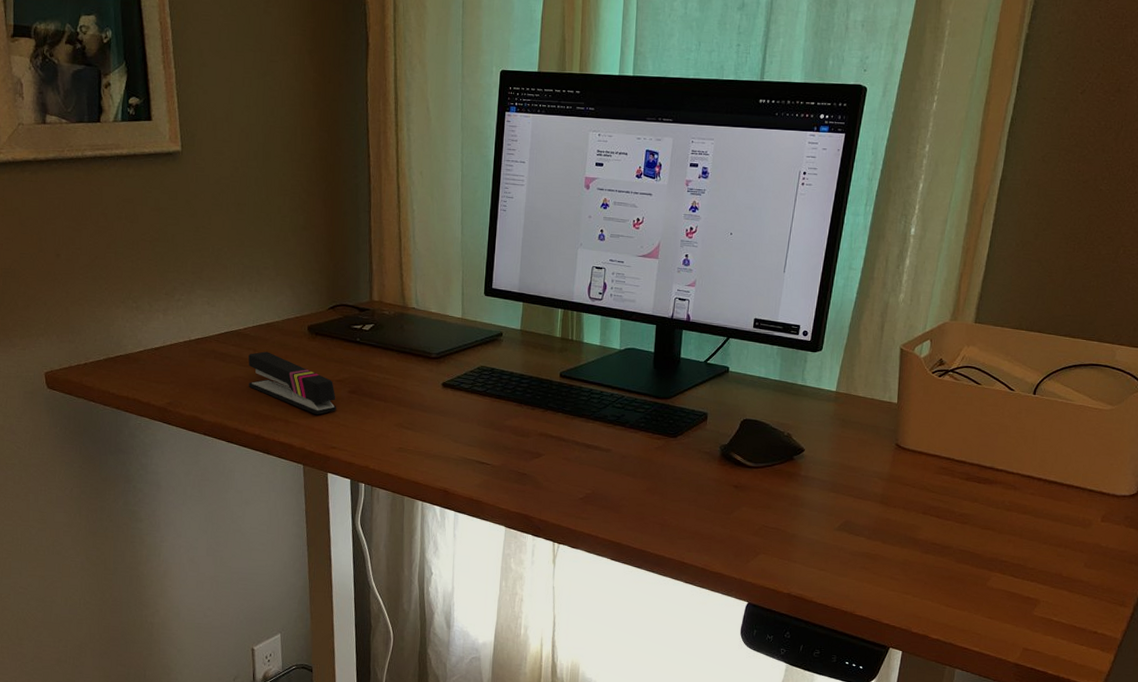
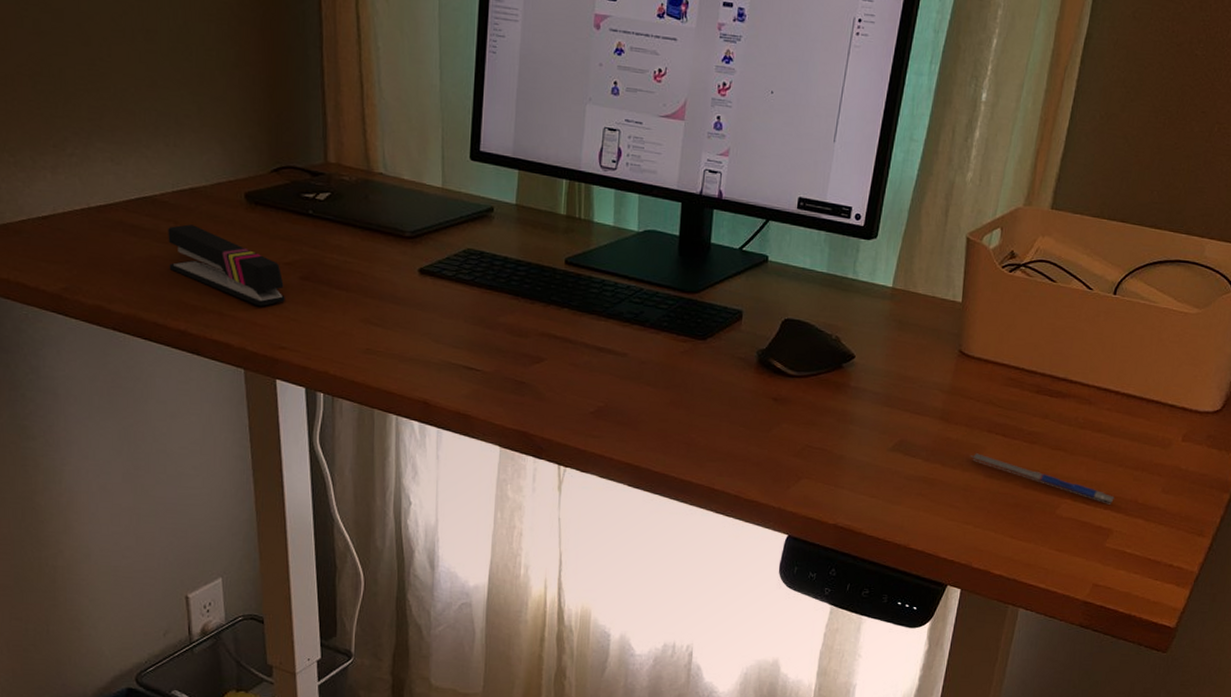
pen: none [908,532,1040,578] -> present [970,453,1115,505]

